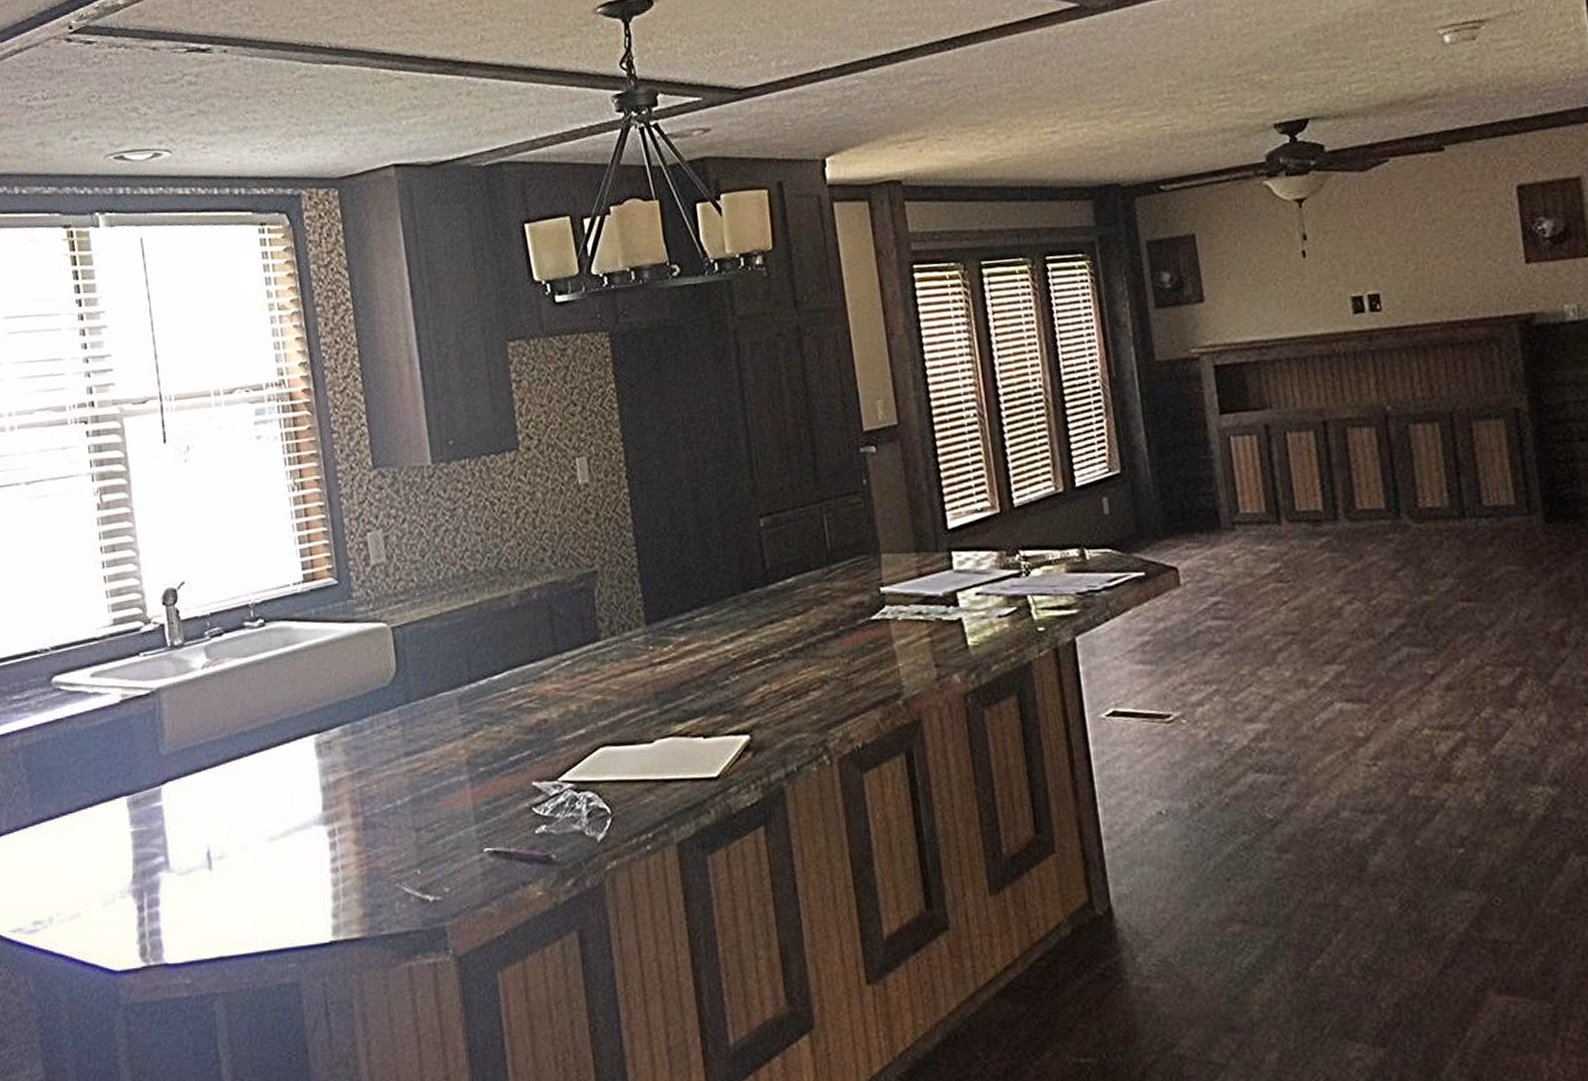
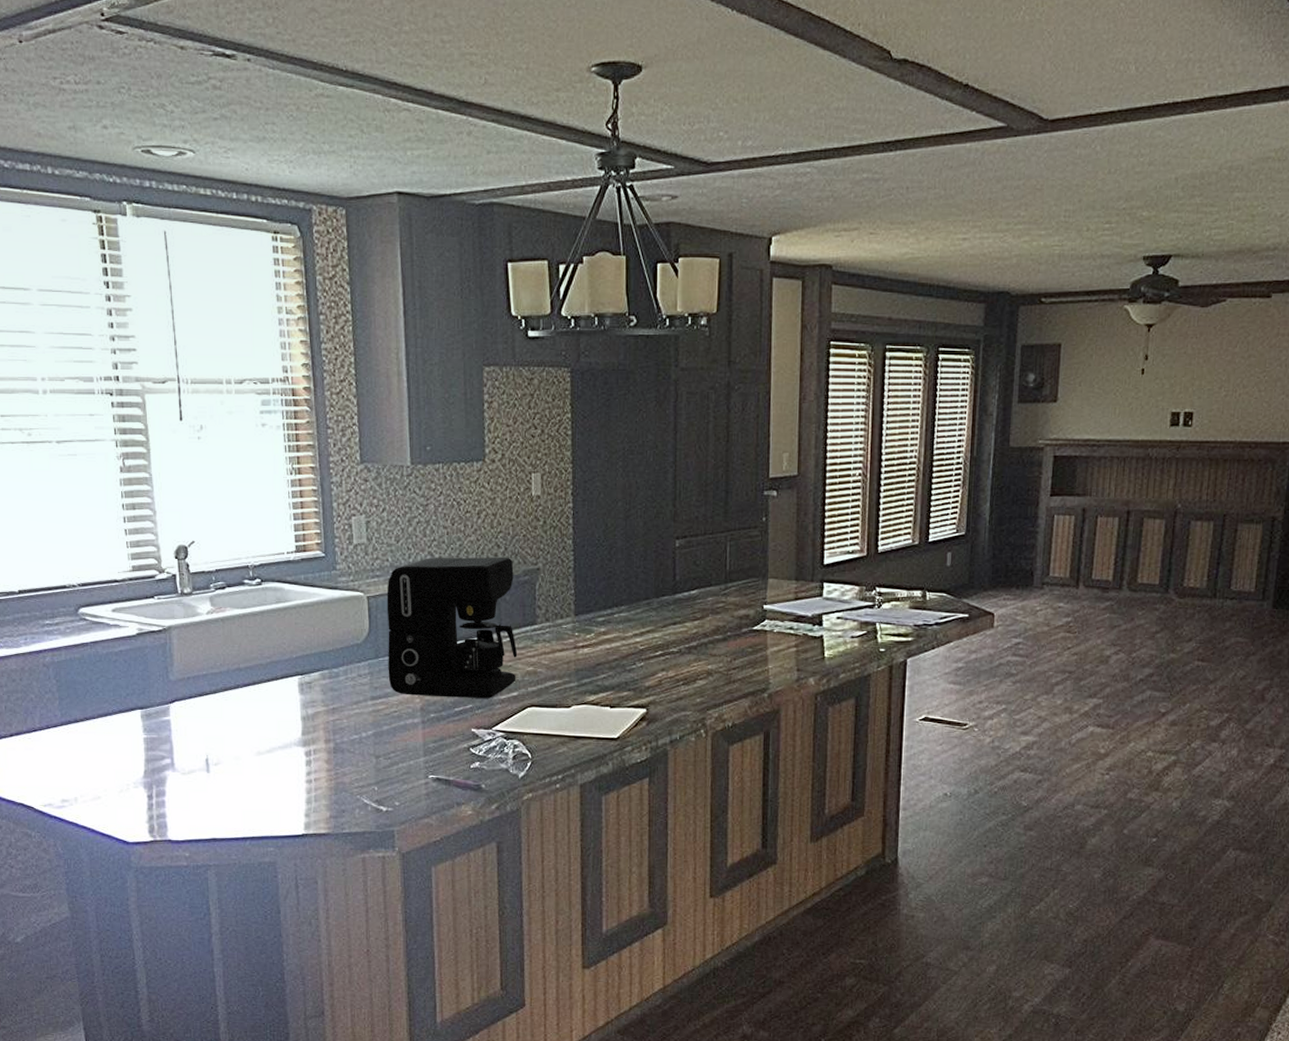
coffee maker: none [414,561,582,747] -> present [387,557,518,699]

